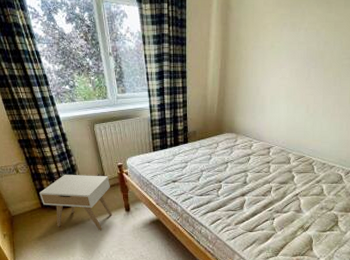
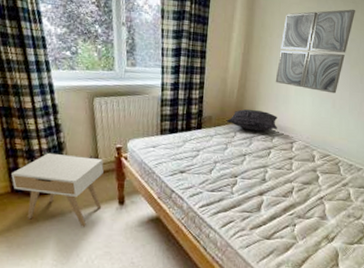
pillow: none [210,122,255,141] -> present [227,109,278,132]
wall art: none [251,10,329,99] -> present [275,9,355,94]

